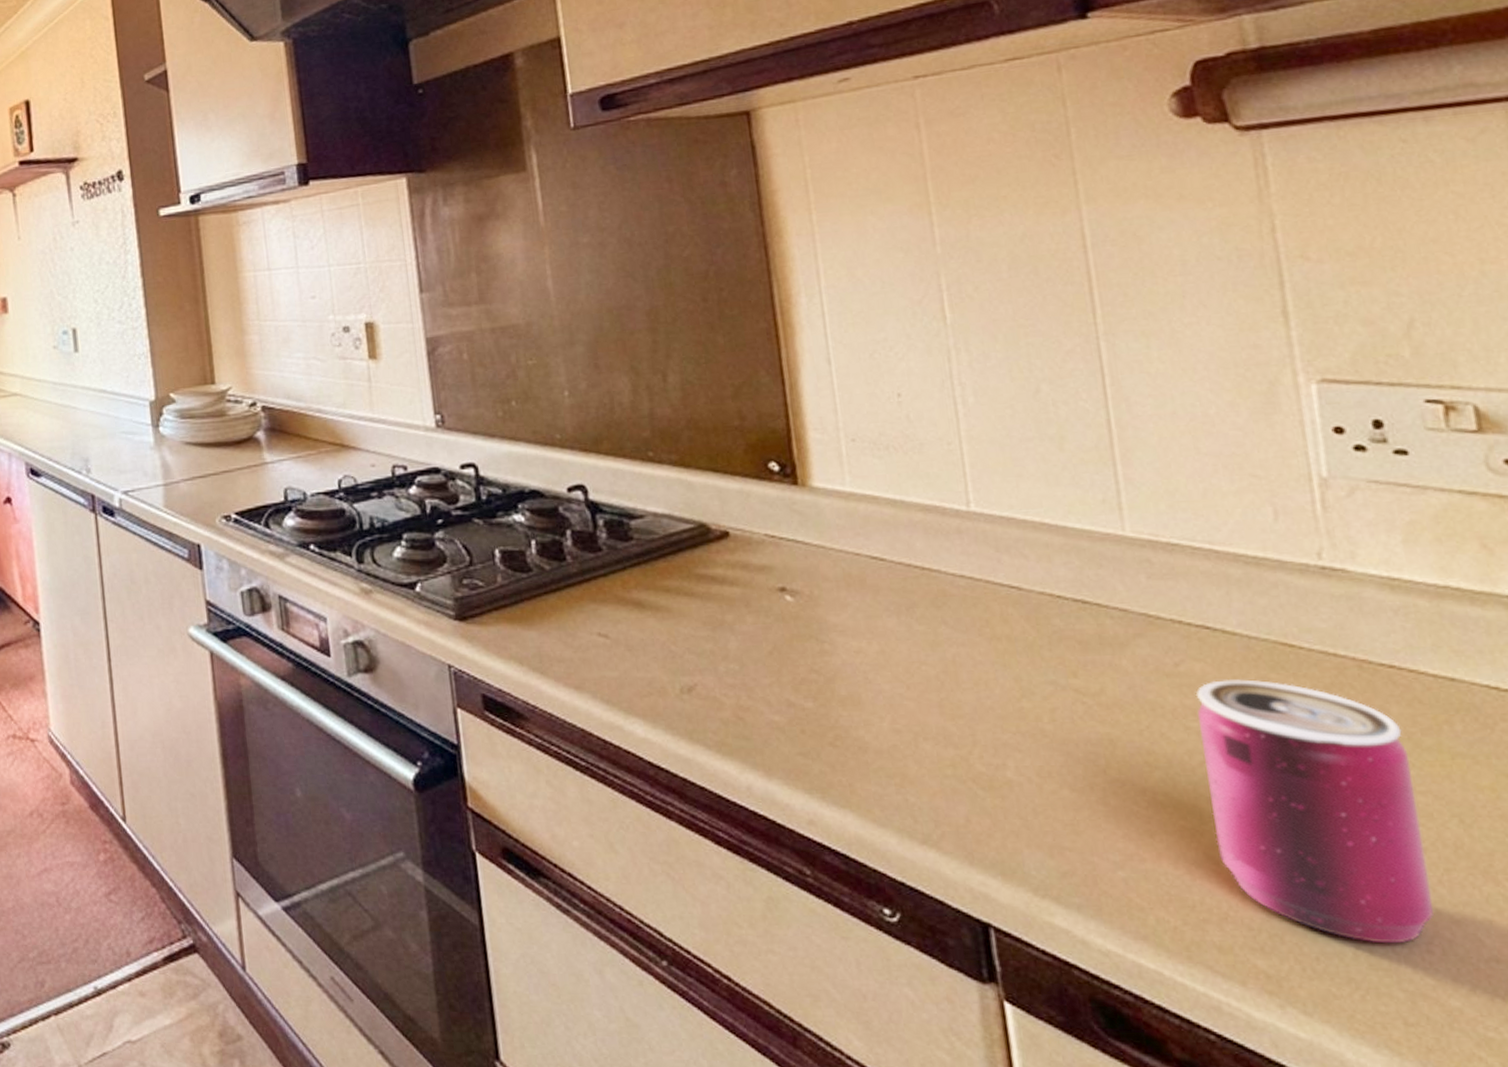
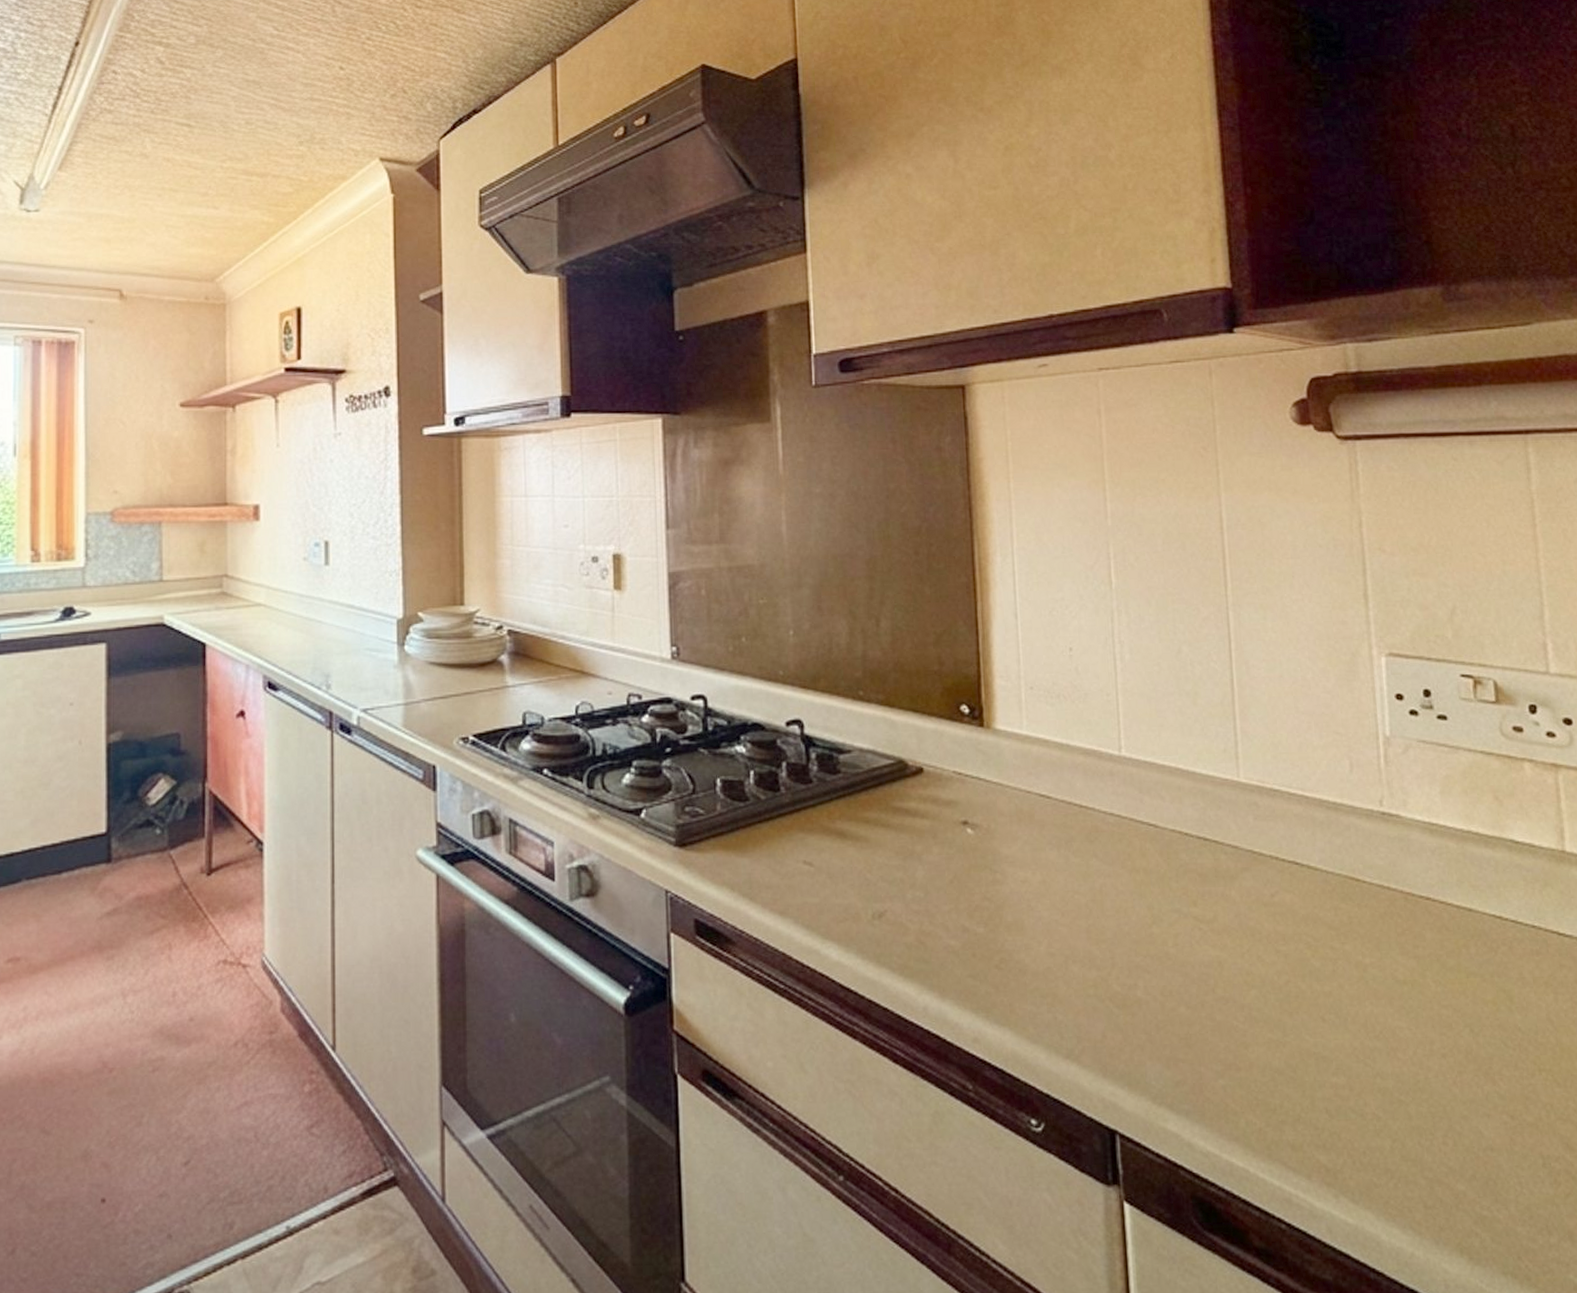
can: present [1195,679,1434,944] -> none [1285,909,1449,1138]

